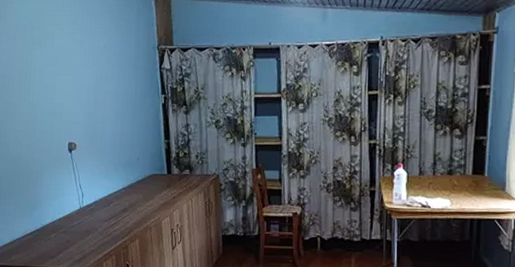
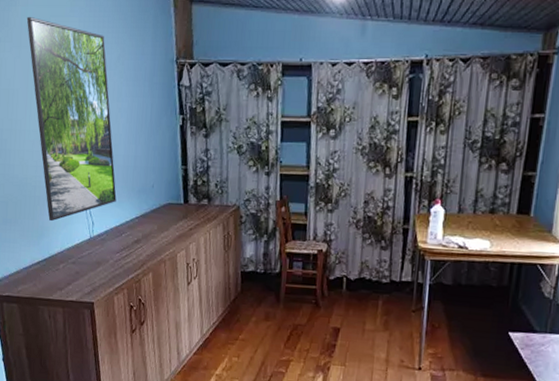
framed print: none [21,12,105,195] -> present [26,17,117,222]

